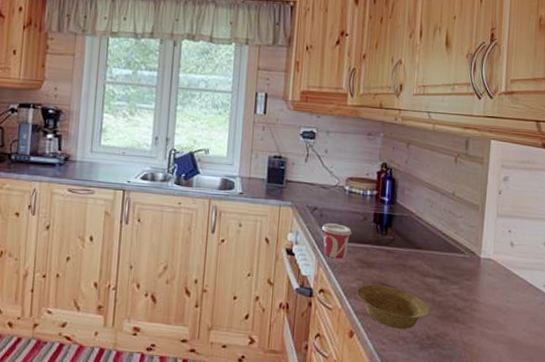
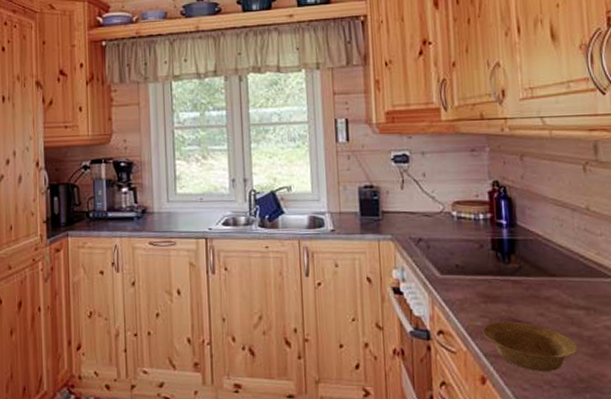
cup: present [321,223,352,259] -> none [430,255,468,295]

